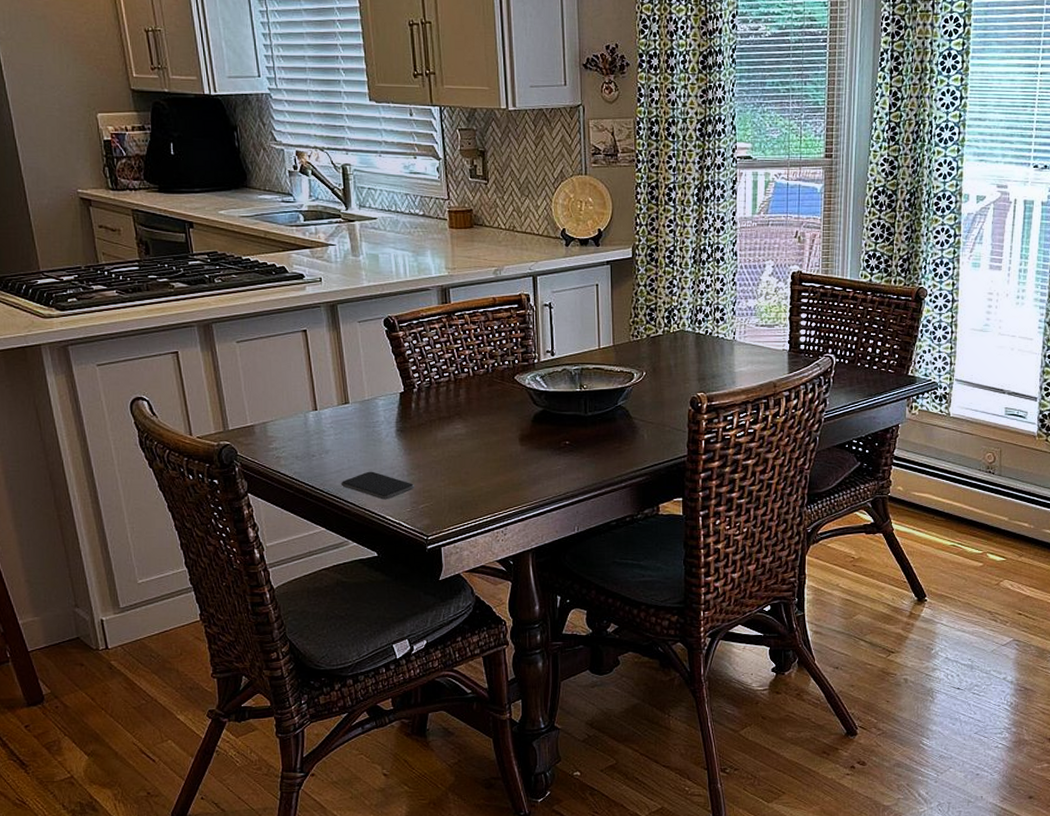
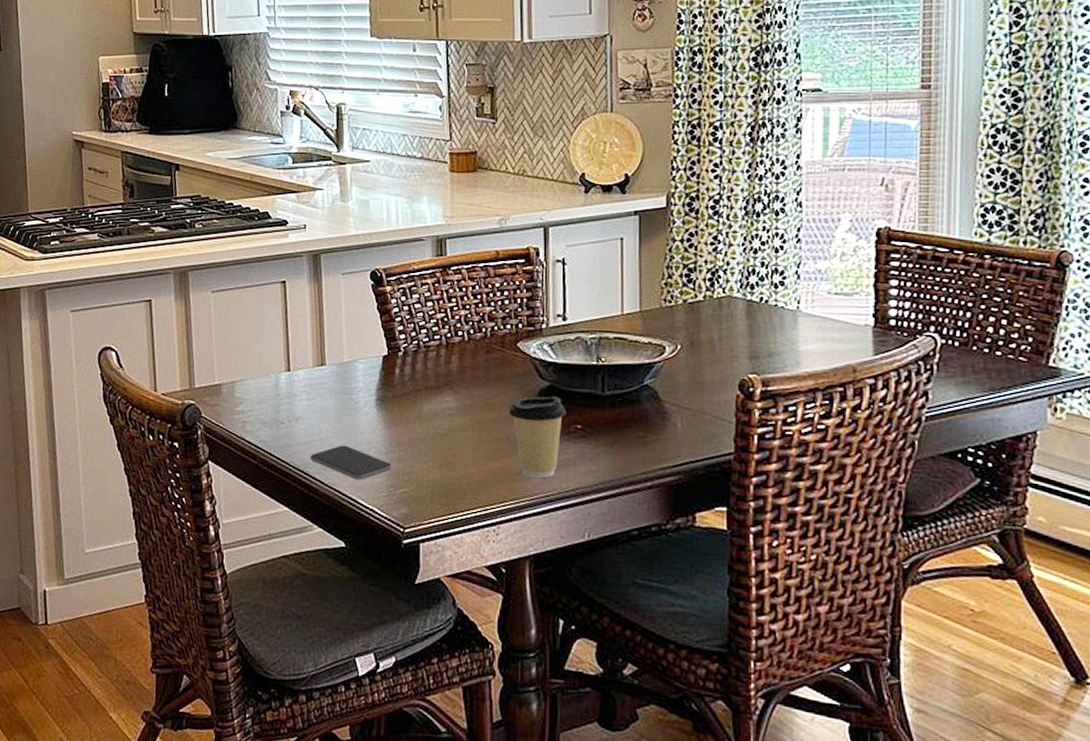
coffee cup: none [510,419,557,487] -> present [509,396,566,479]

